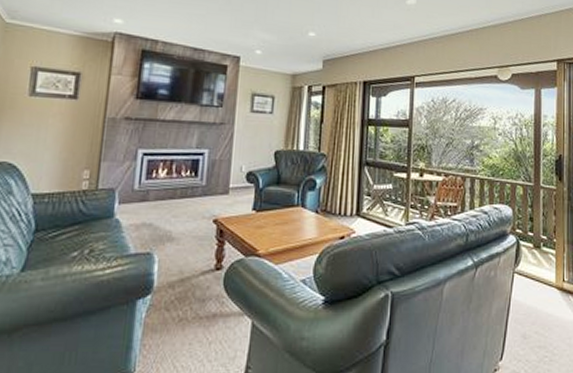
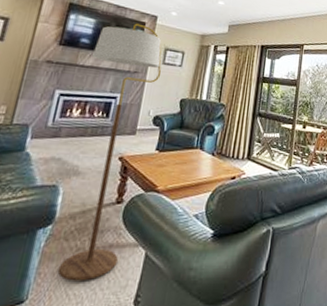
floor lamp: none [162,67,250,353] -> present [57,23,162,281]

